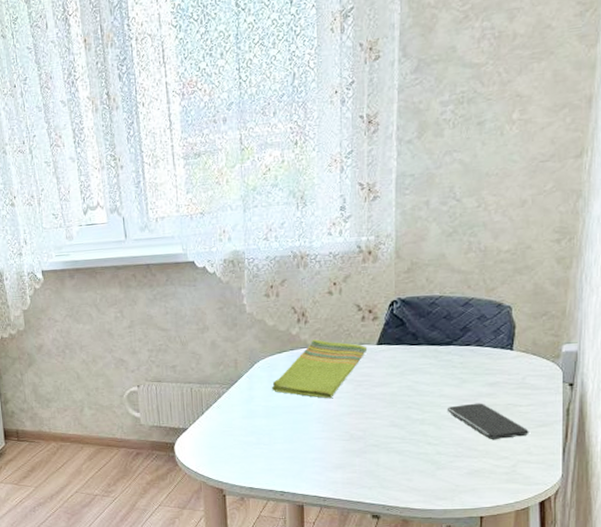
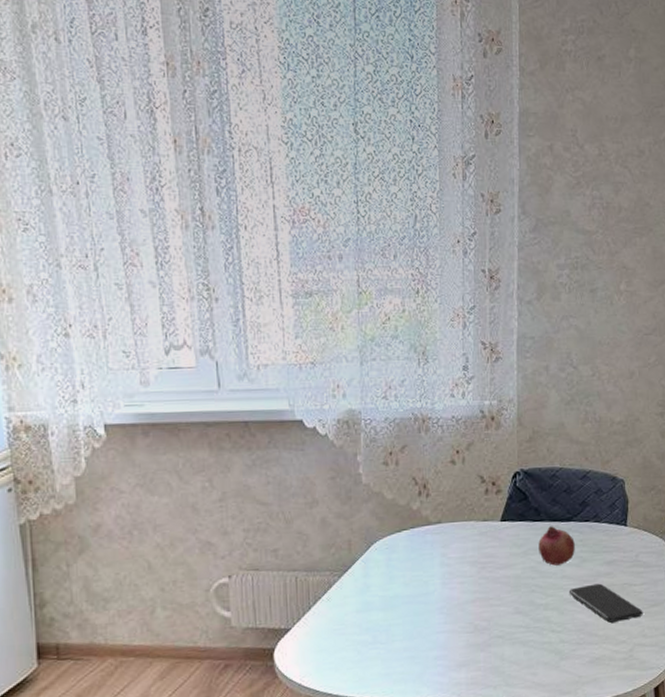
dish towel: present [272,339,368,399] -> none [390,515,491,585]
fruit: none [415,349,454,385] -> present [538,526,575,566]

